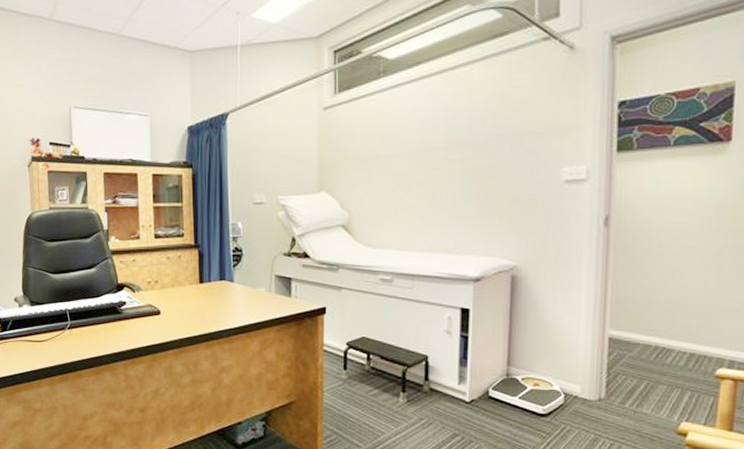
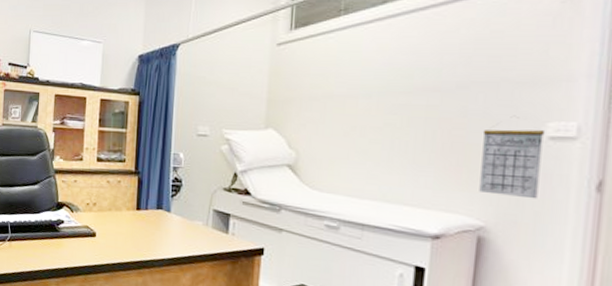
calendar: none [510,163,562,237] -> present [479,115,546,199]

